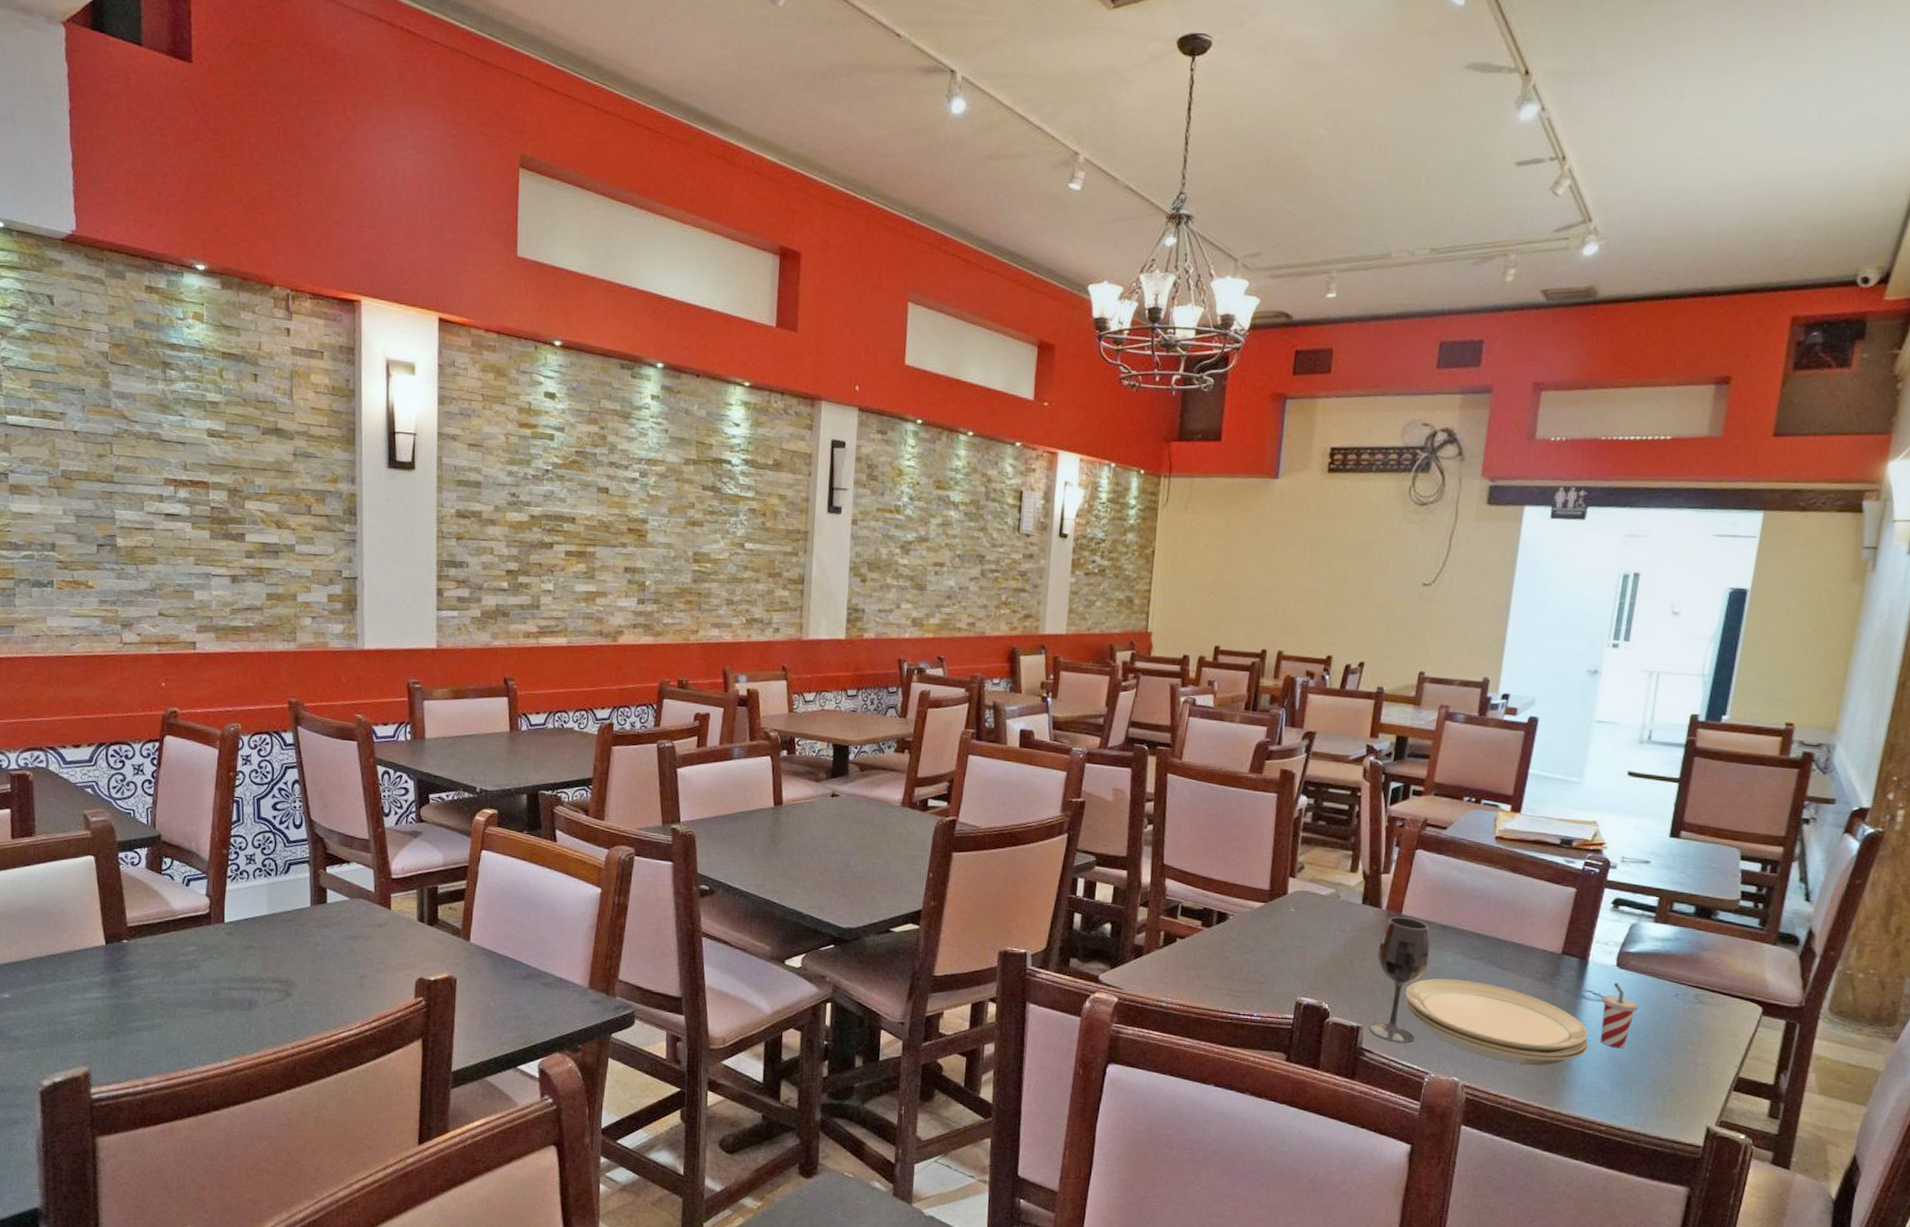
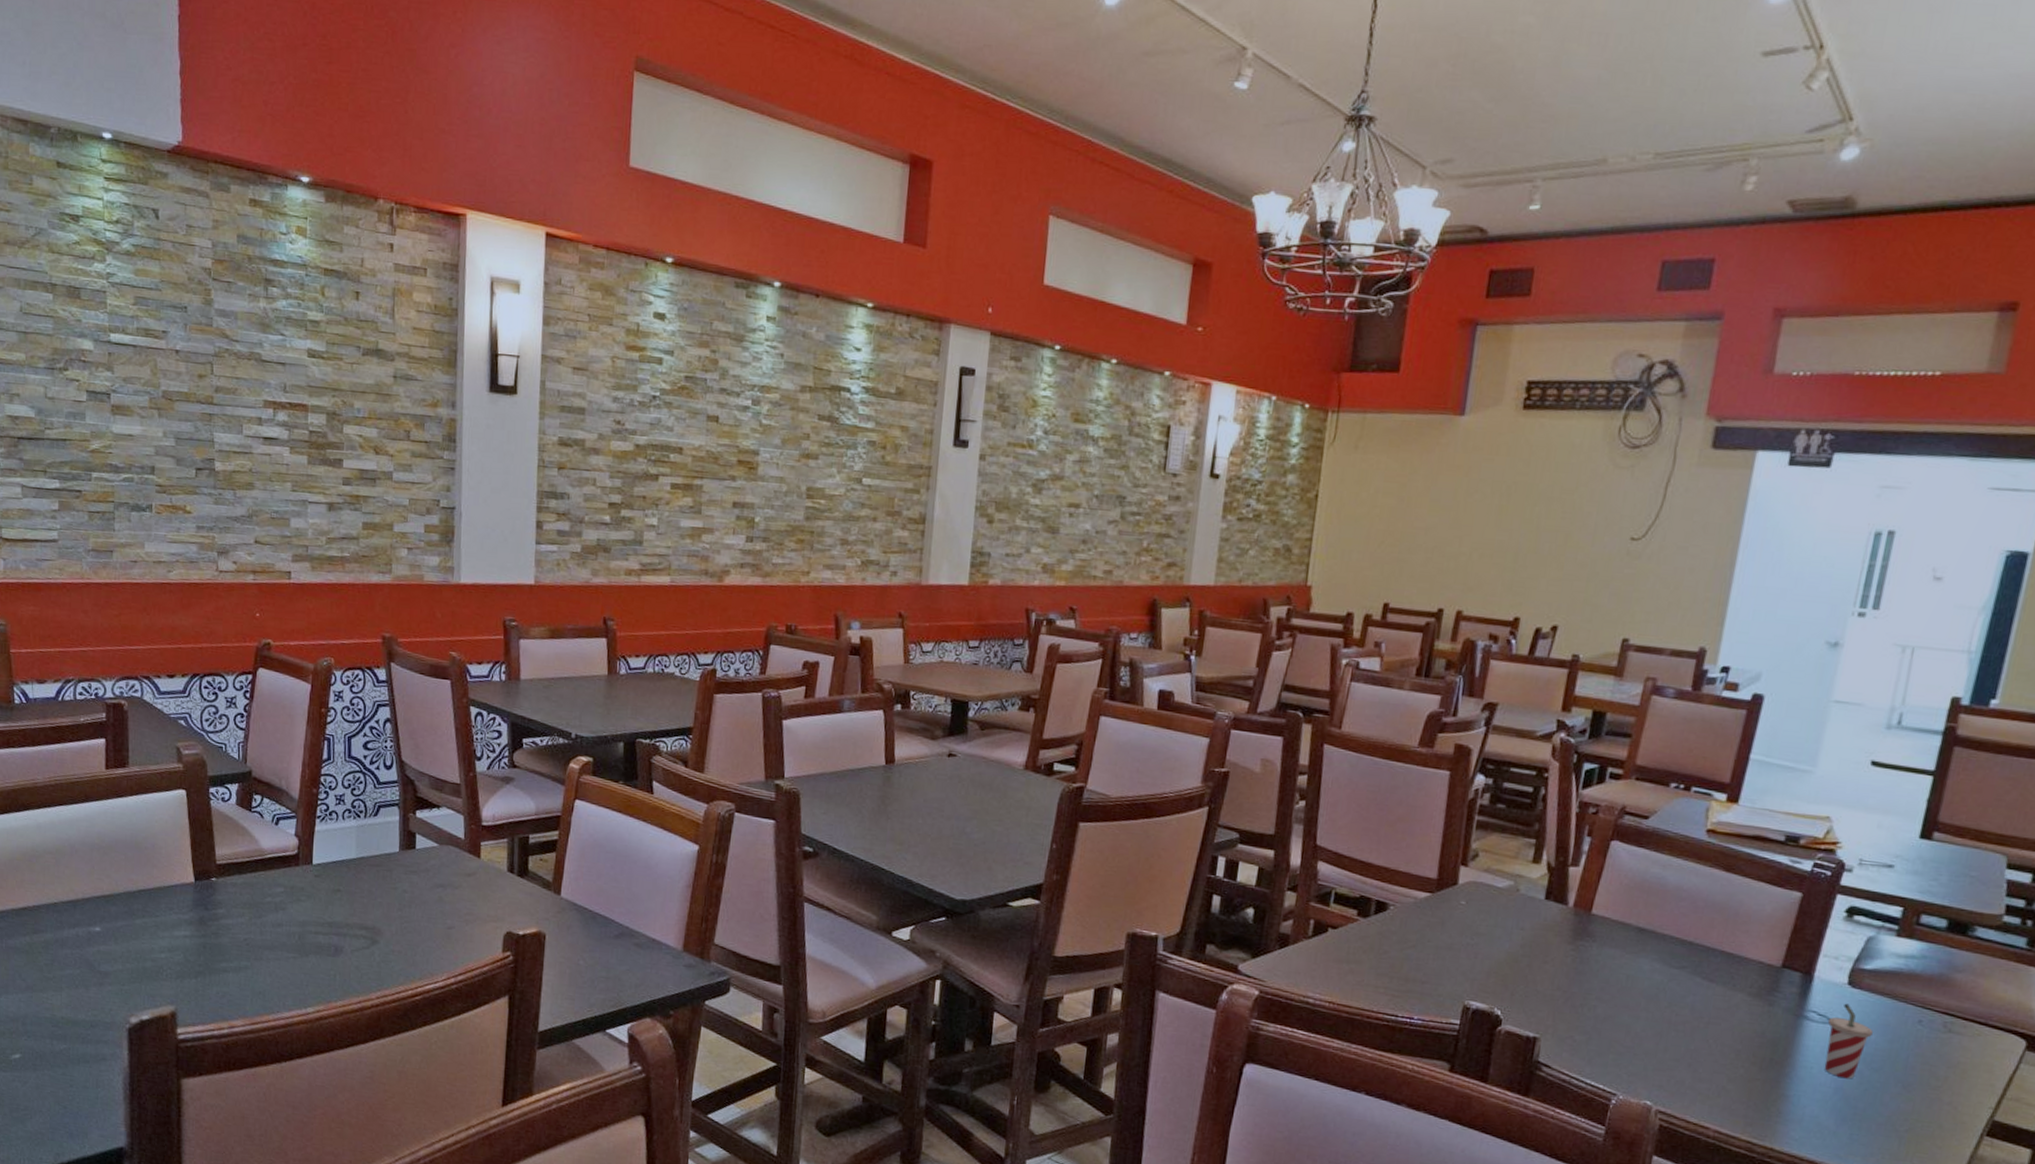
wine glass: present [1368,916,1430,1044] -> none [1547,915,1624,1060]
plate: present [1404,978,1588,1065] -> none [1591,987,1810,1093]

